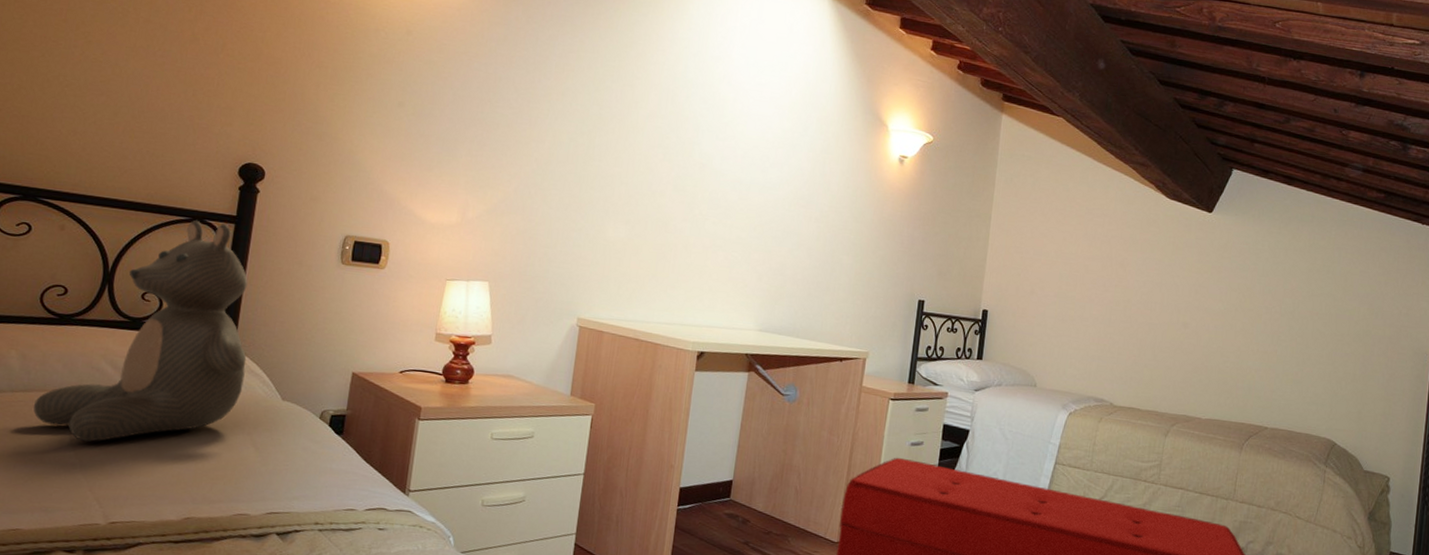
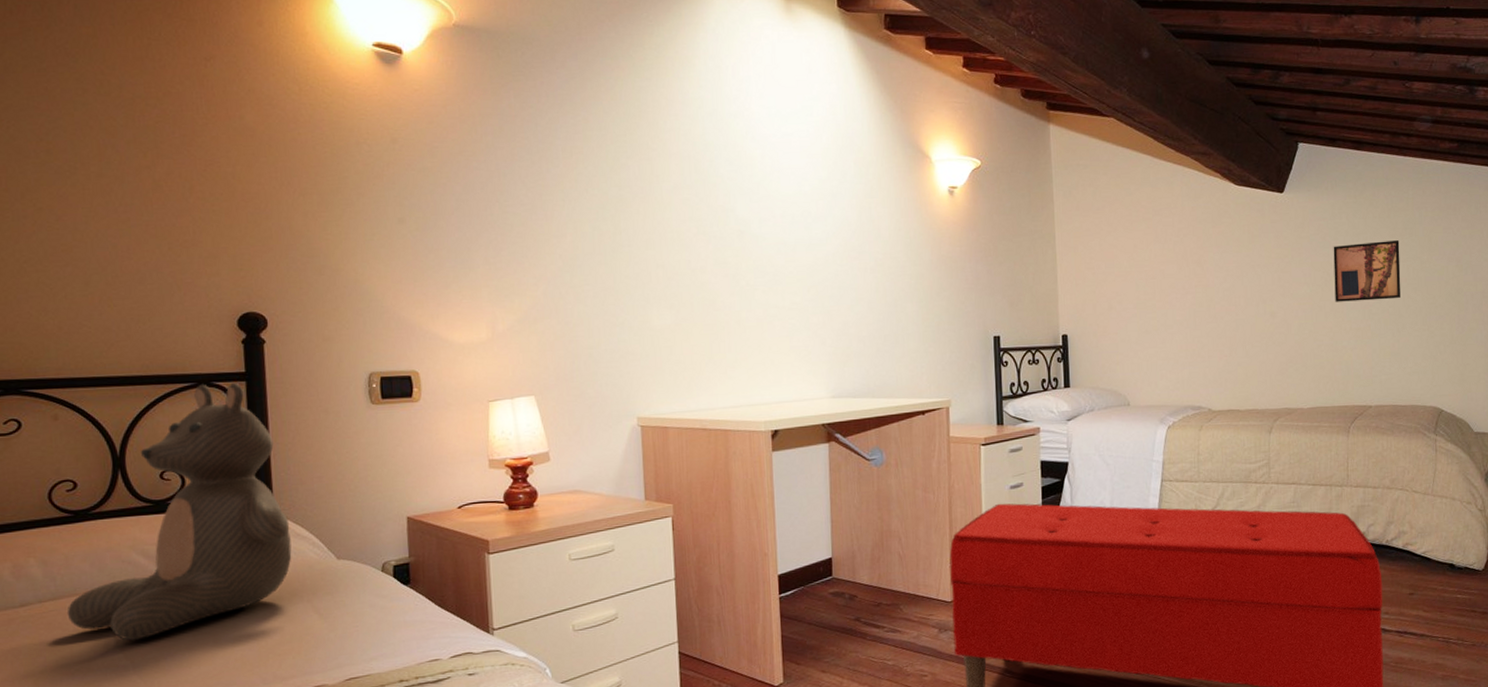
wall art: none [1246,270,1316,331] -> present [1333,240,1401,302]

